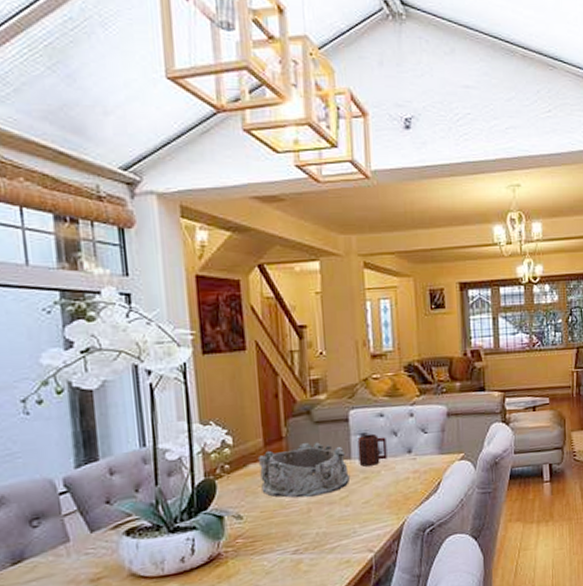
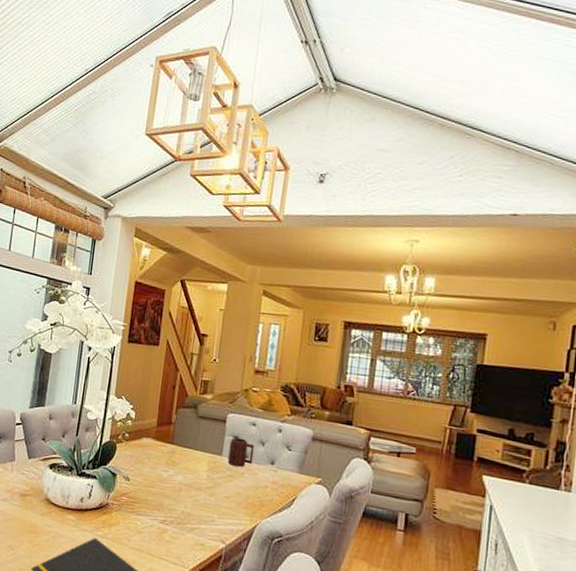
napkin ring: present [257,442,349,498] -> none [148,430,218,481]

